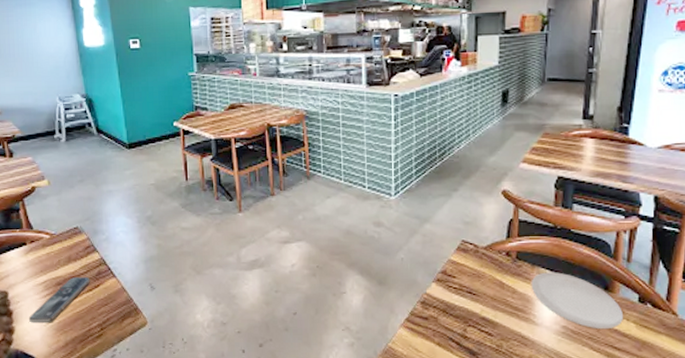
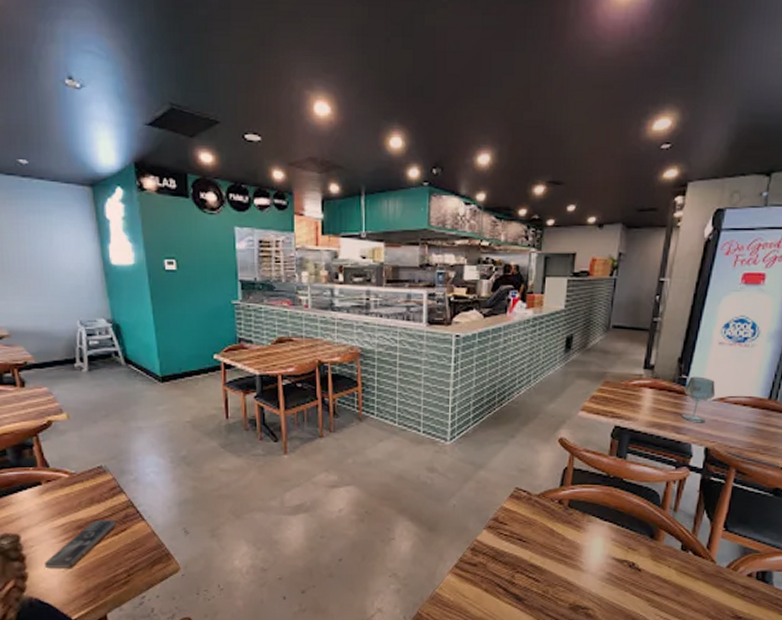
plate: present [531,272,623,330] -> none [580,520,665,576]
wine glass: none [626,124,660,171] -> present [681,376,716,423]

